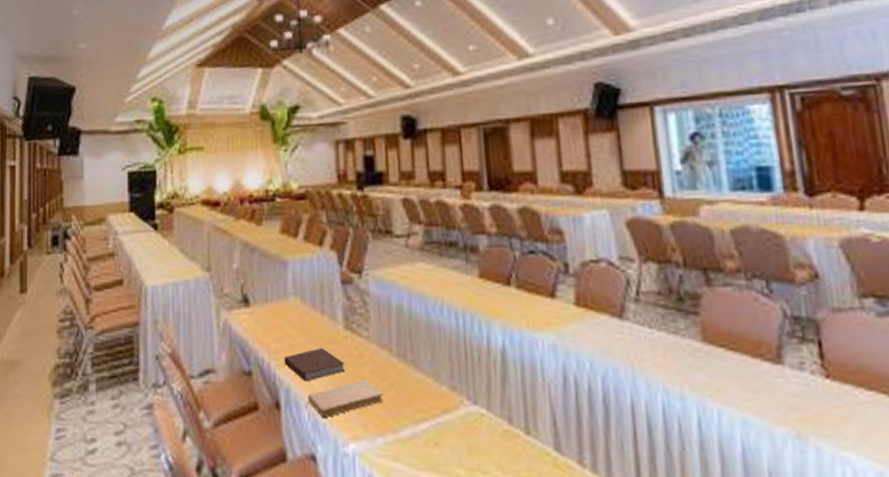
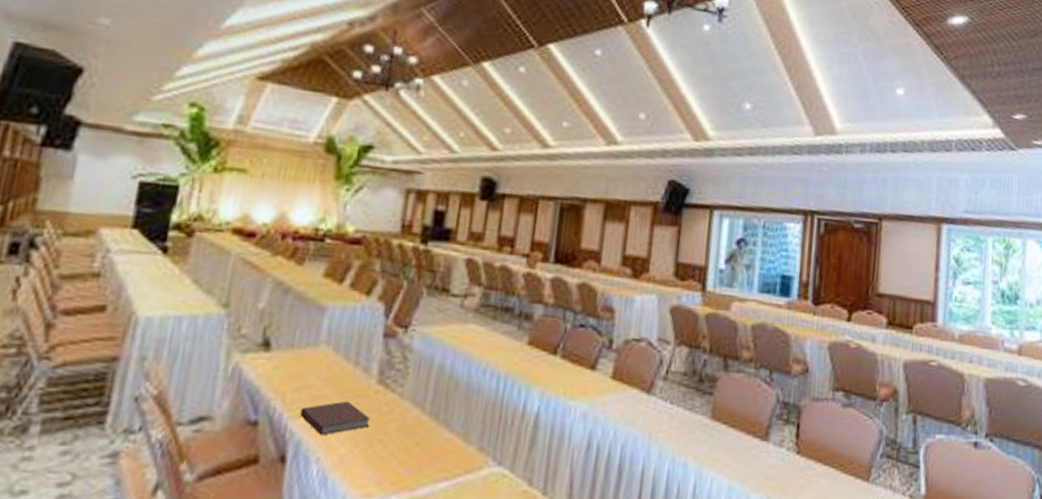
notebook: present [307,379,384,417] -> none [320,436,406,474]

